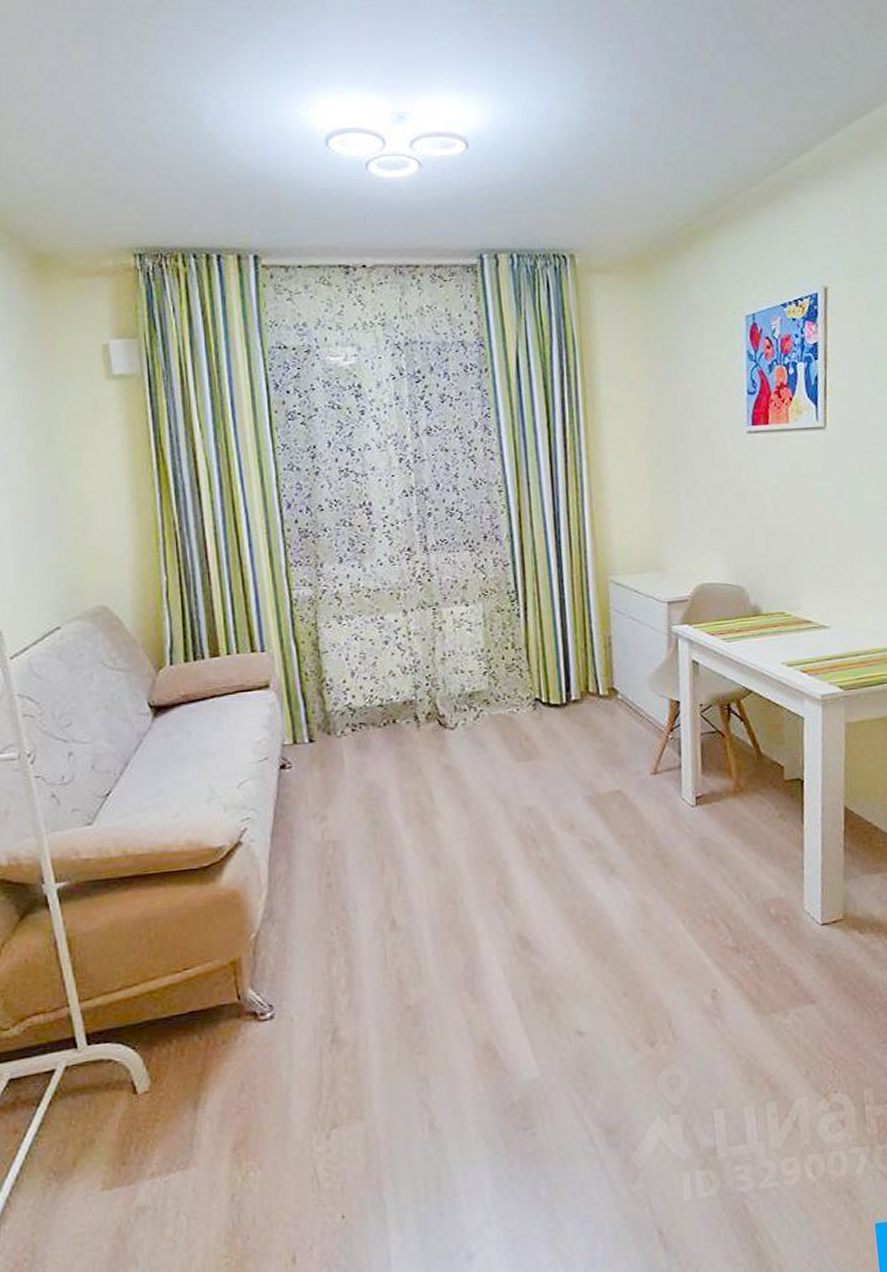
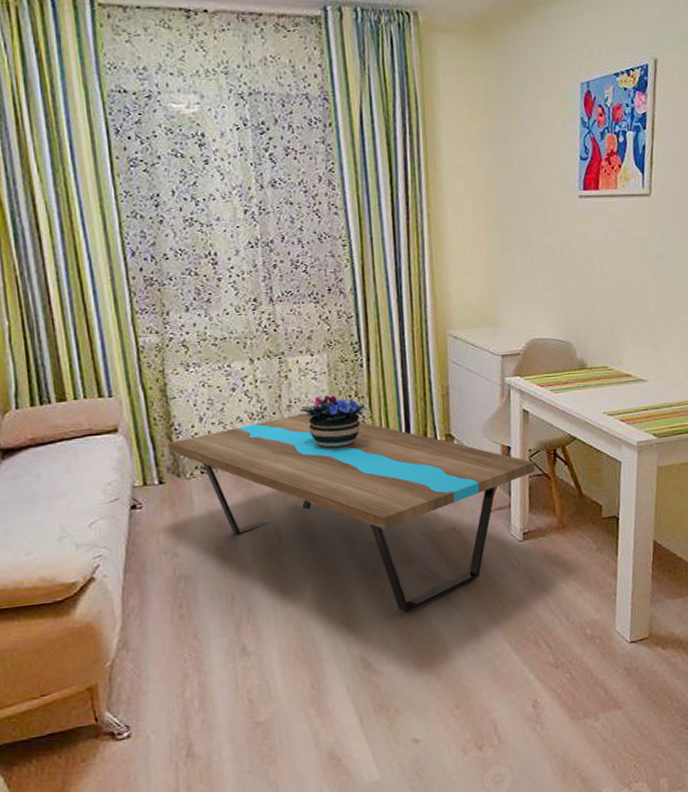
coffee table: none [320,666,708,886] -> present [169,413,536,614]
potted flower: none [454,647,522,706] -> present [299,395,365,450]

